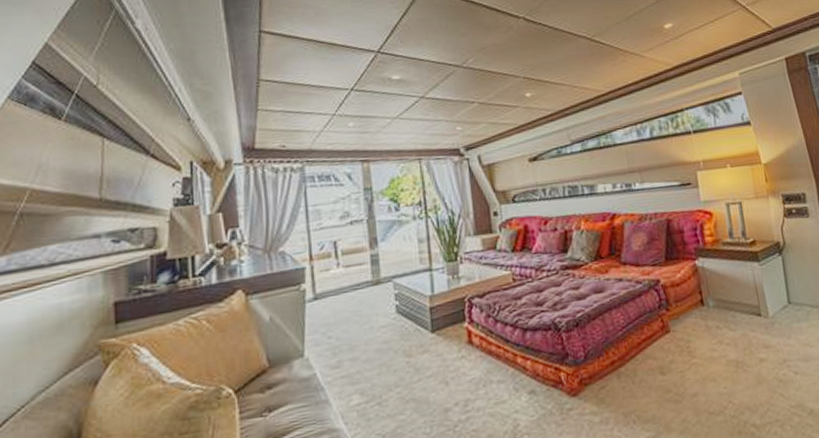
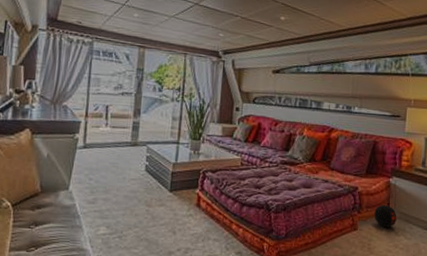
decorative ball: none [685,293,715,322] -> present [374,204,397,227]

